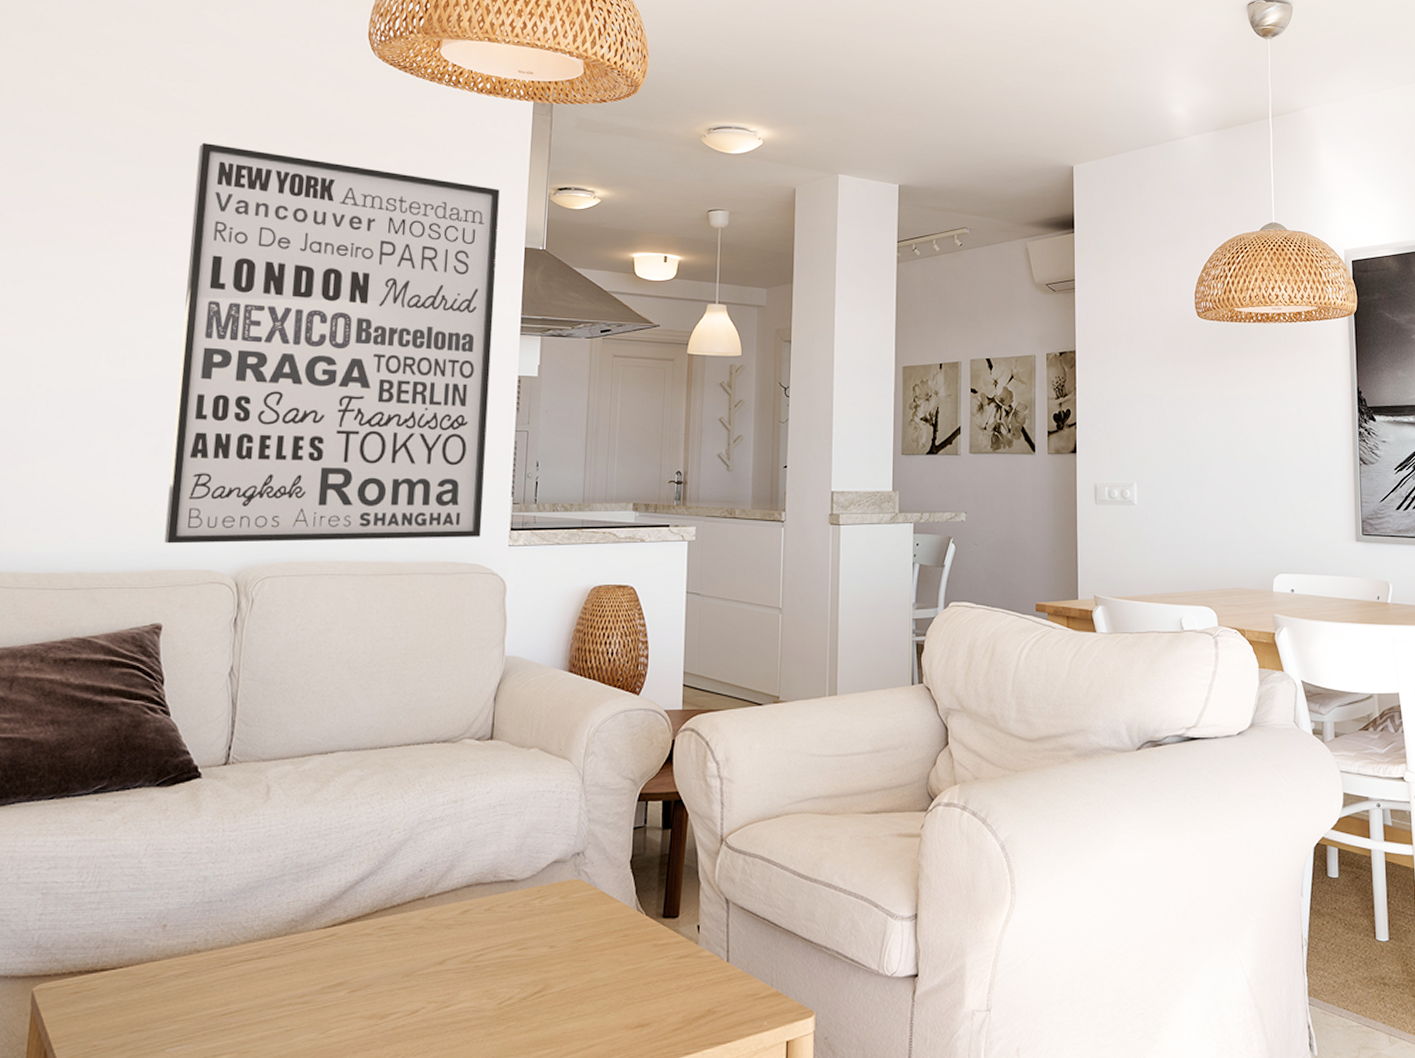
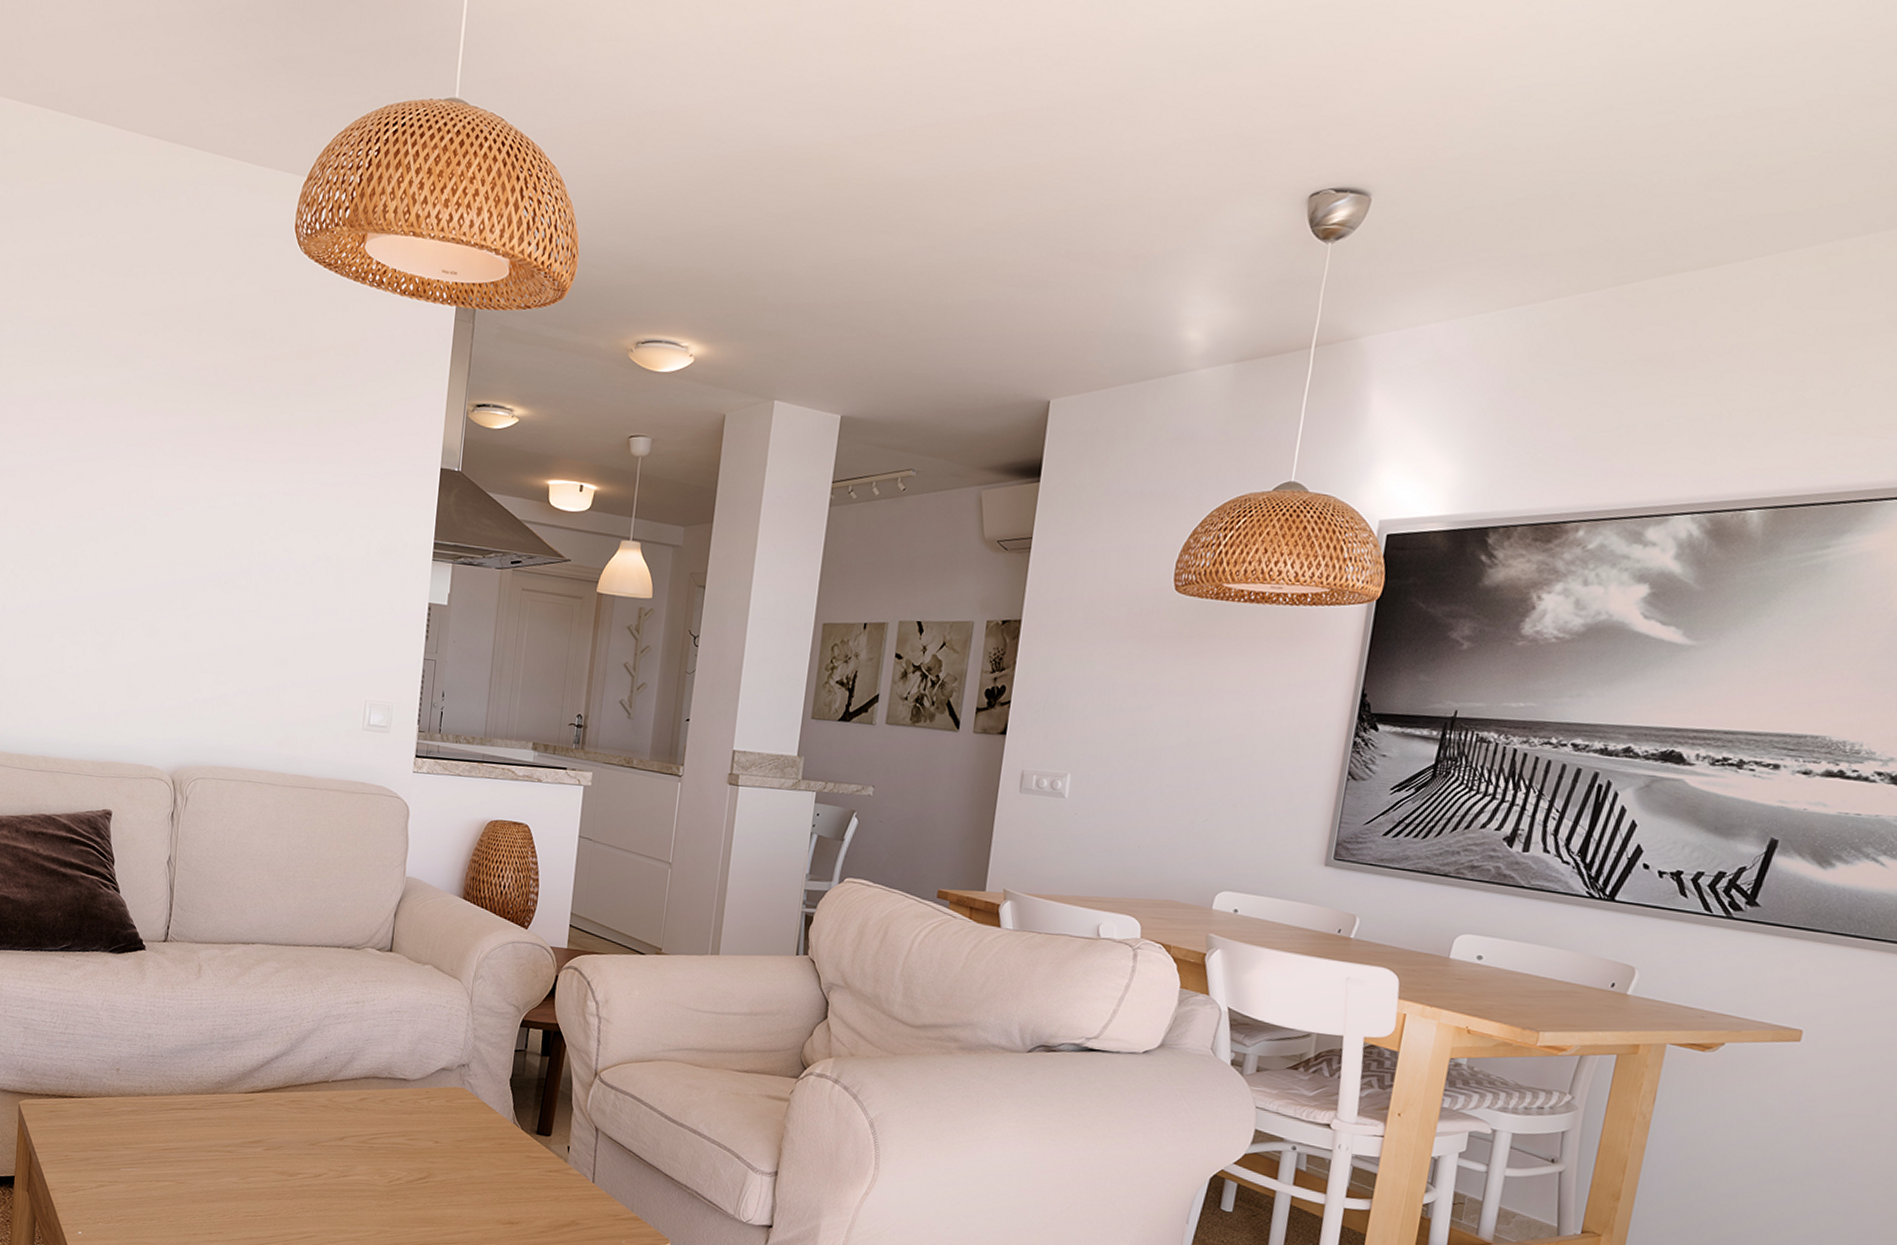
wall art: present [164,143,500,544] -> none [112,343,419,761]

